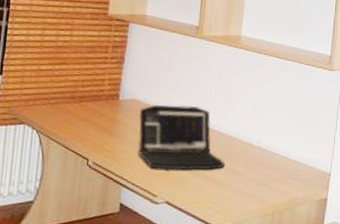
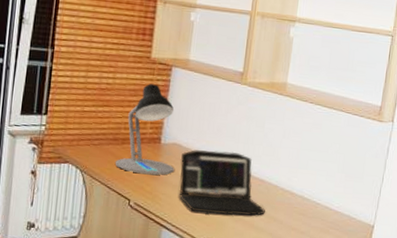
desk lamp: none [72,40,133,133] -> present [115,84,174,175]

